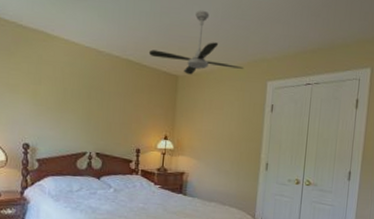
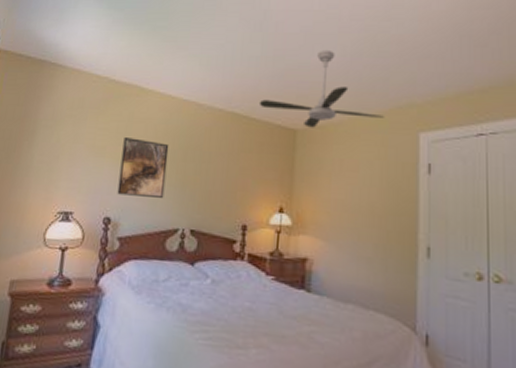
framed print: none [33,76,75,128] -> present [117,136,169,198]

